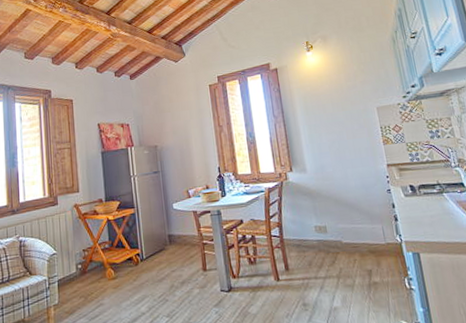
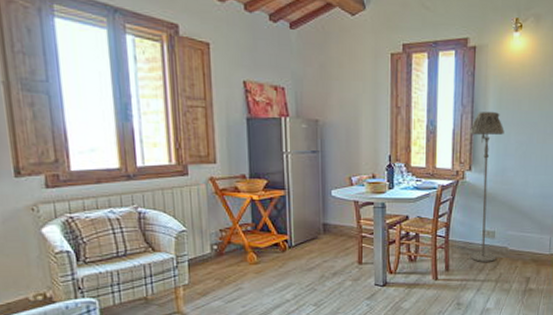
floor lamp: none [284,117,333,259] -> present [470,111,504,262]

